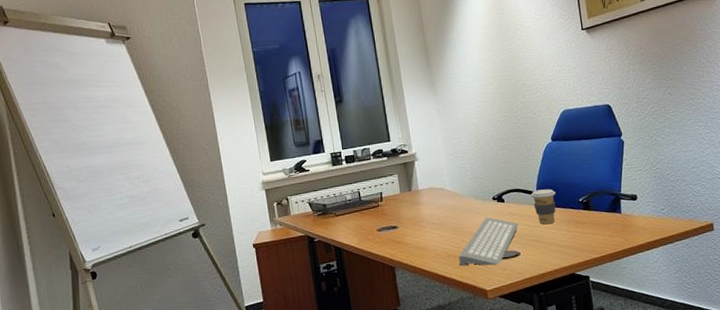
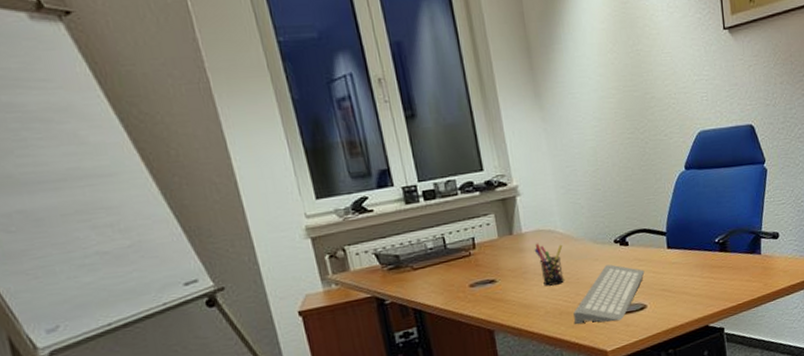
pen holder: none [427,198,452,233] -> present [534,243,564,286]
coffee cup: present [530,189,556,225] -> none [659,228,689,271]

